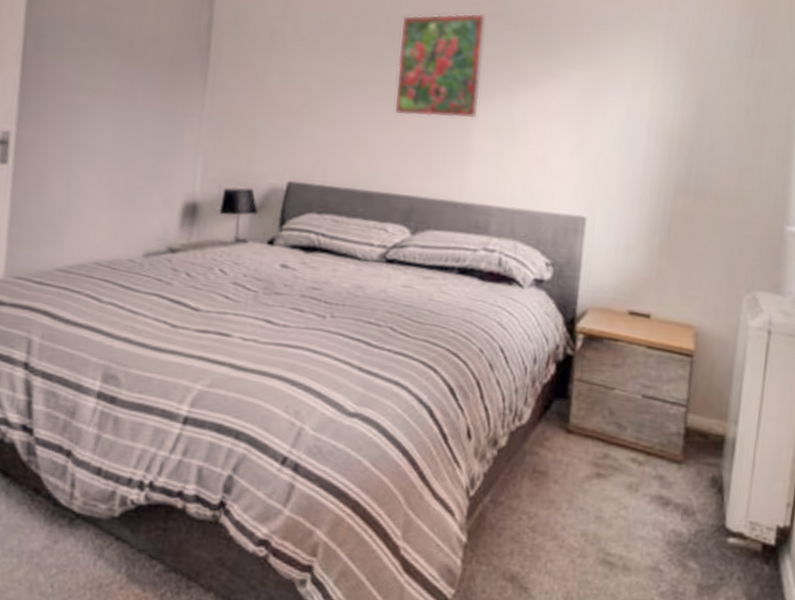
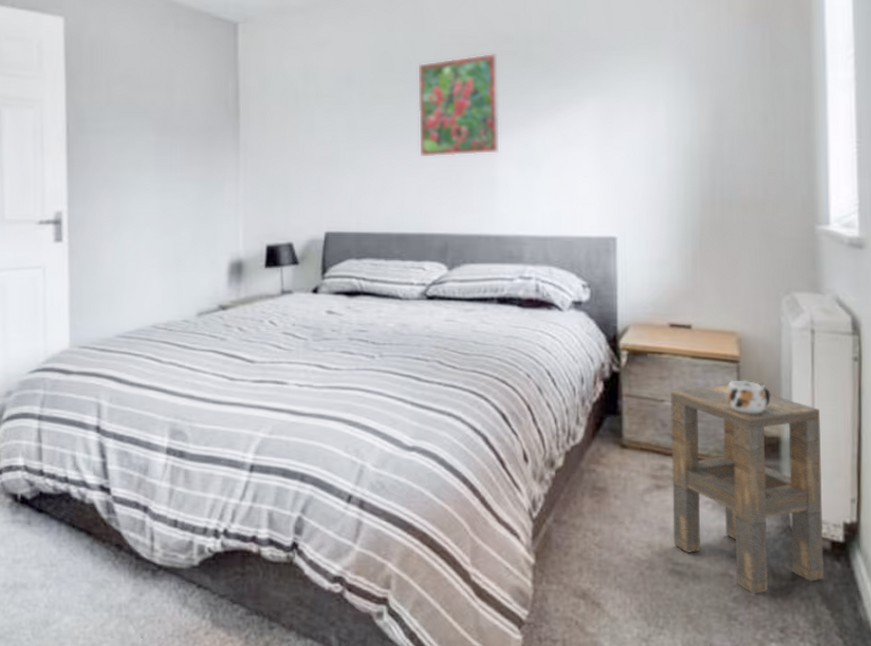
side table: none [607,377,767,591] -> present [670,384,825,594]
mug: none [676,373,721,410] -> present [726,380,771,414]

